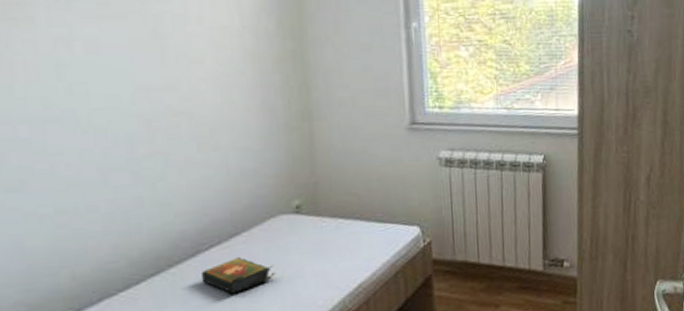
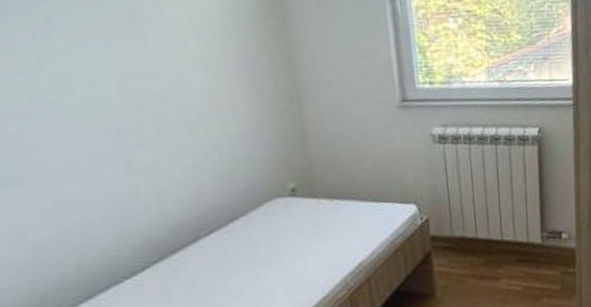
book: present [200,256,275,296] -> none [203,240,276,279]

